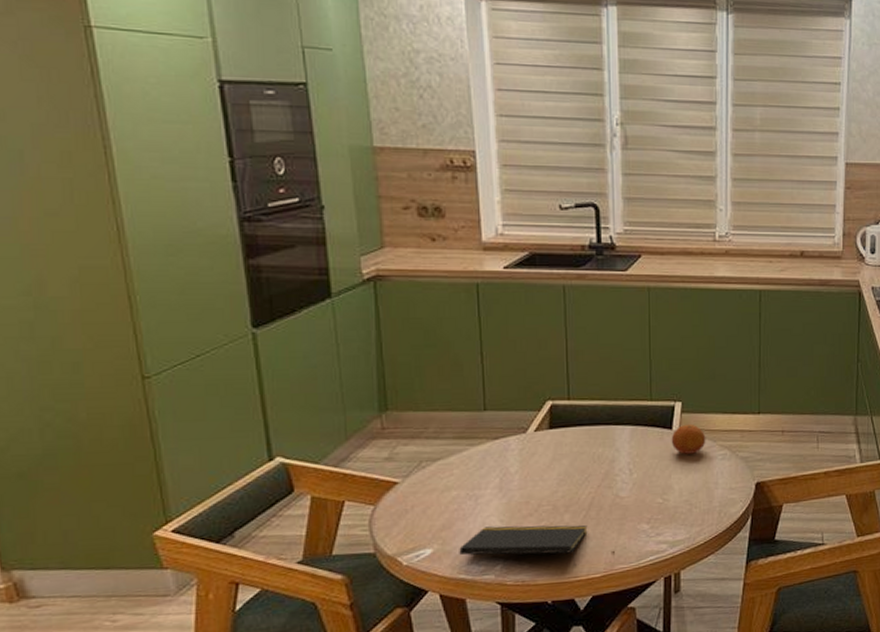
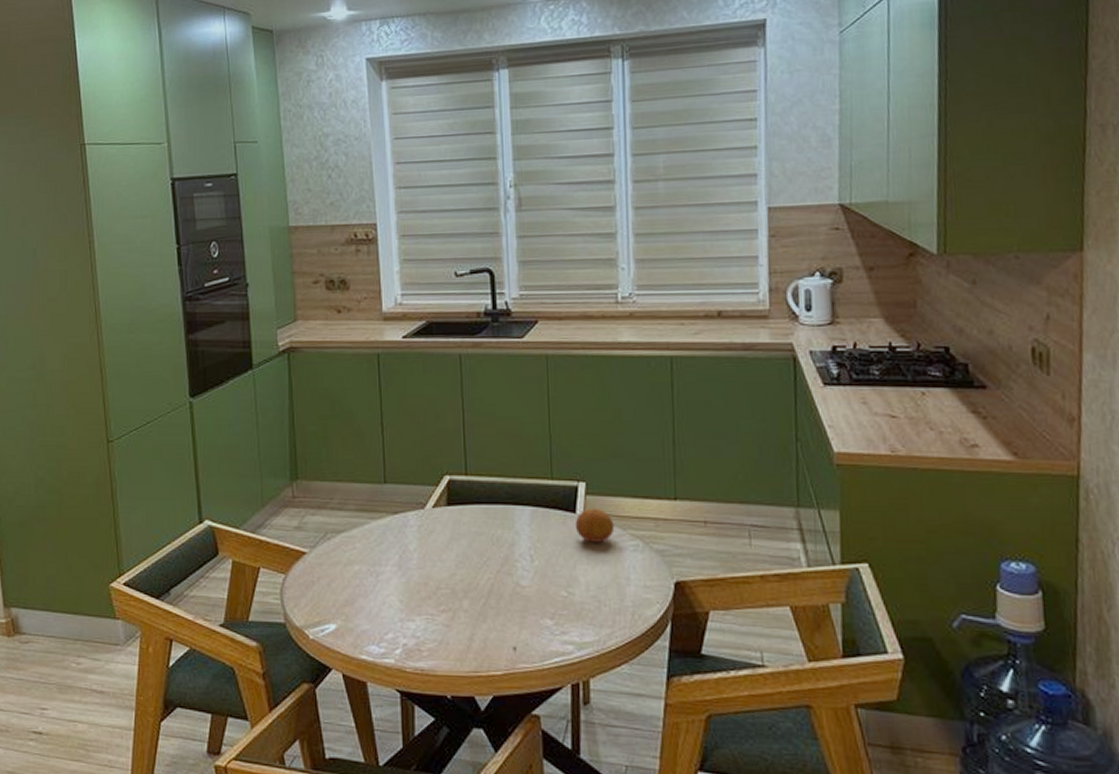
notepad: present [459,525,588,566] -> none [361,606,487,659]

